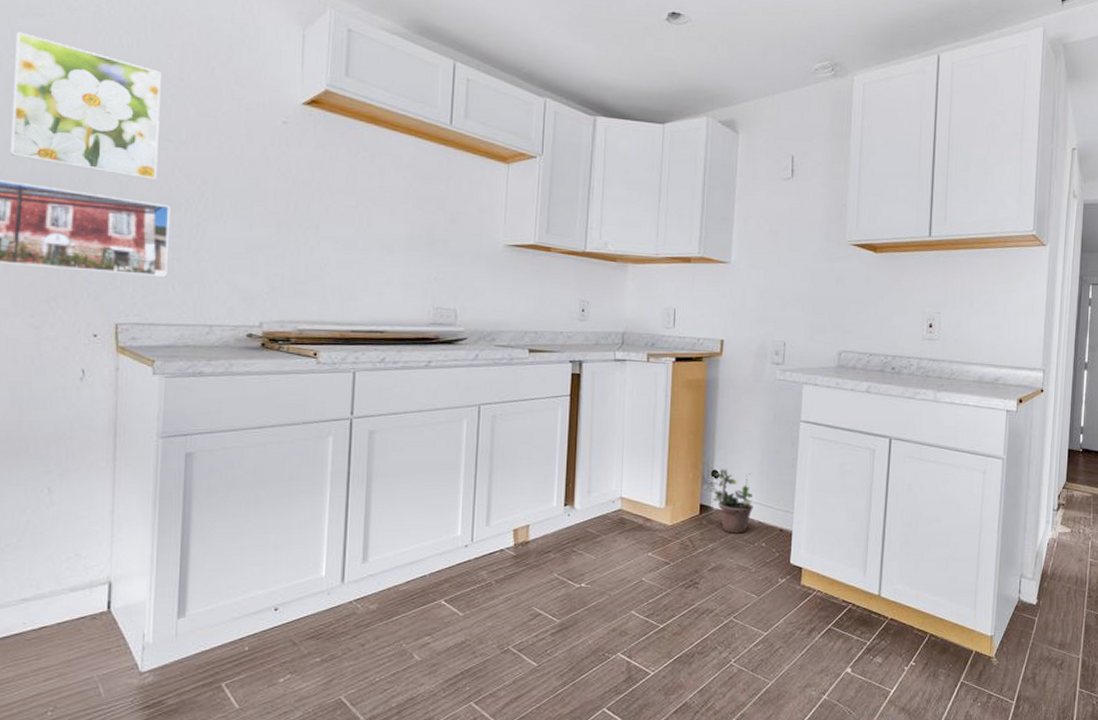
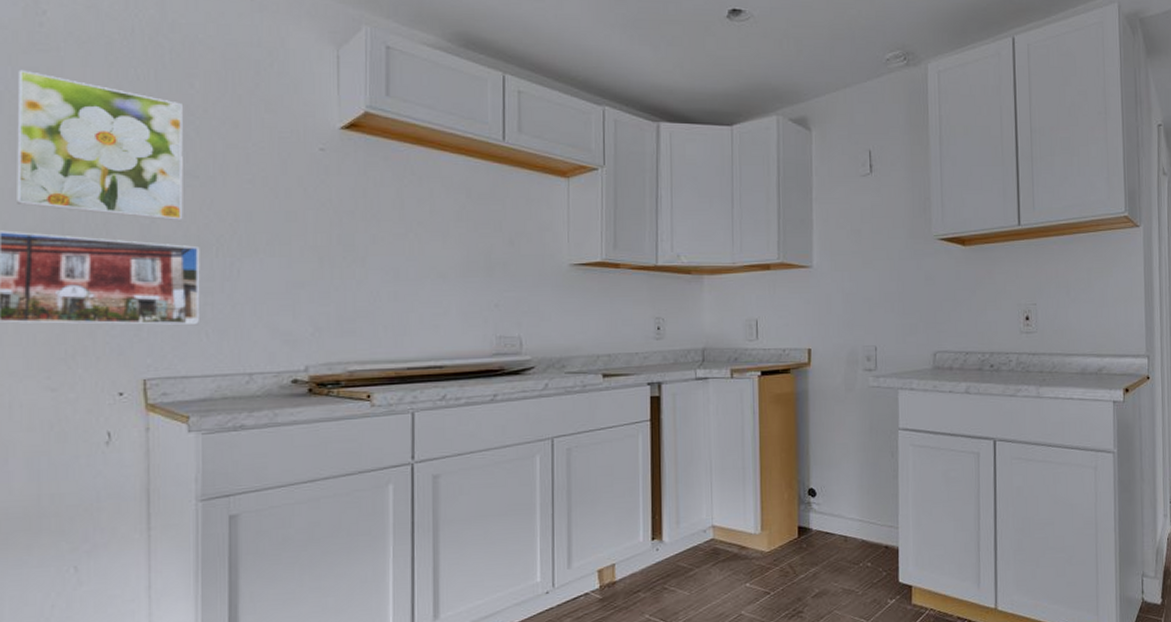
potted plant: present [712,468,753,534] -> none [811,485,855,555]

